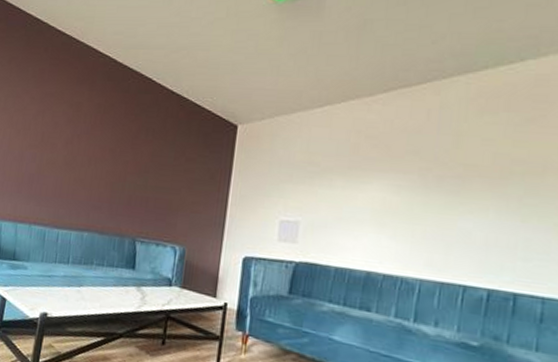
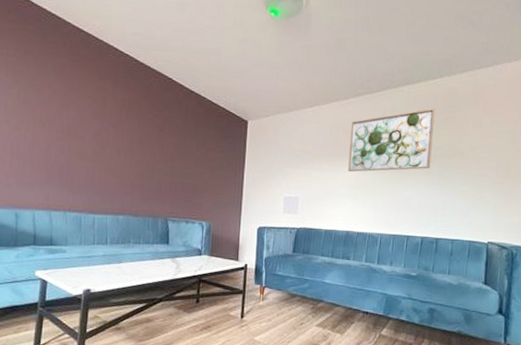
wall art: none [371,104,512,192] -> present [348,108,435,172]

